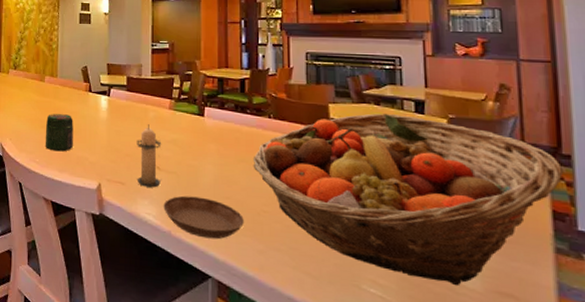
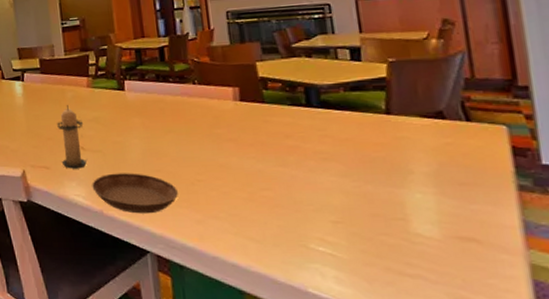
fruit basket: present [252,113,563,286] -> none [180,65,521,236]

